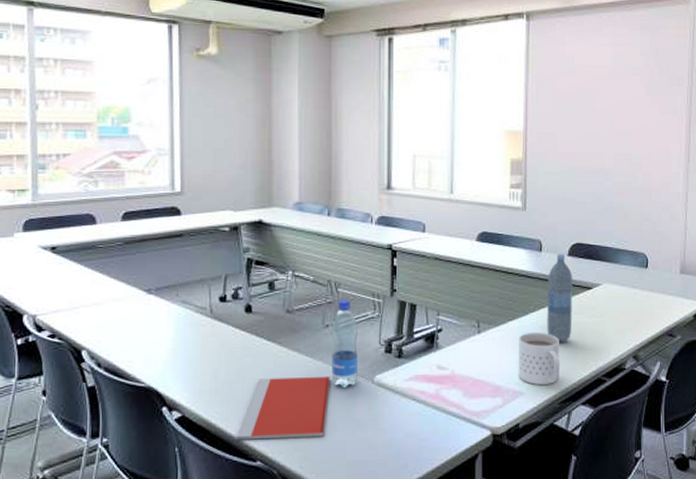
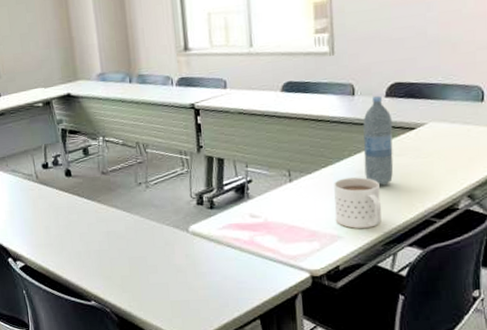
notebook: present [237,377,330,440] -> none [72,229,148,284]
bottle: present [331,300,358,388] -> none [144,159,173,238]

